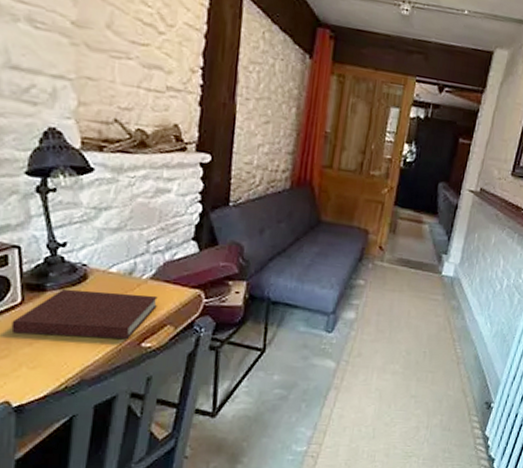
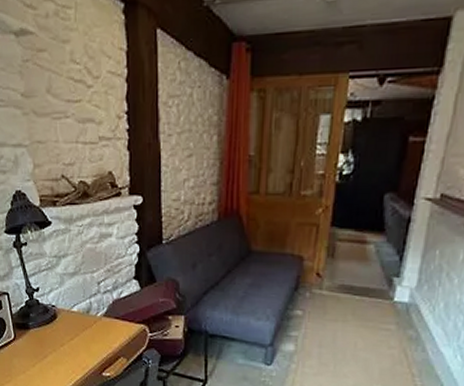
notebook: present [11,288,158,340] -> none [10,326,111,370]

